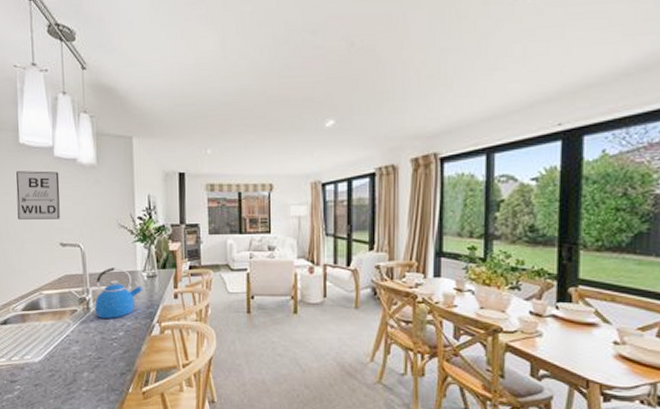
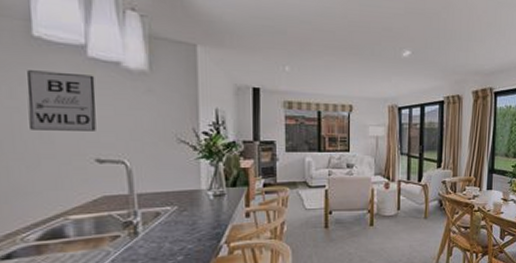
kettle: present [95,268,143,319] -> none [145,187,208,243]

